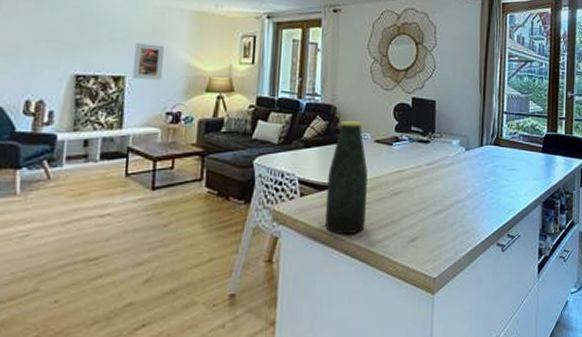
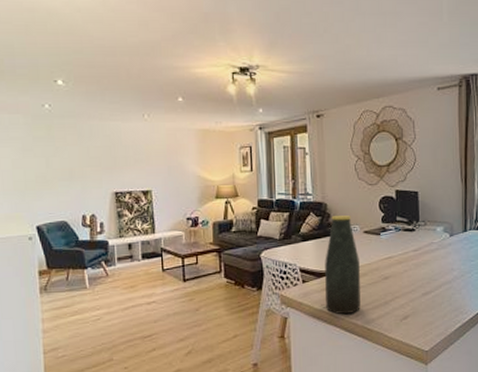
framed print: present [131,43,164,81] -> none [156,161,180,193]

